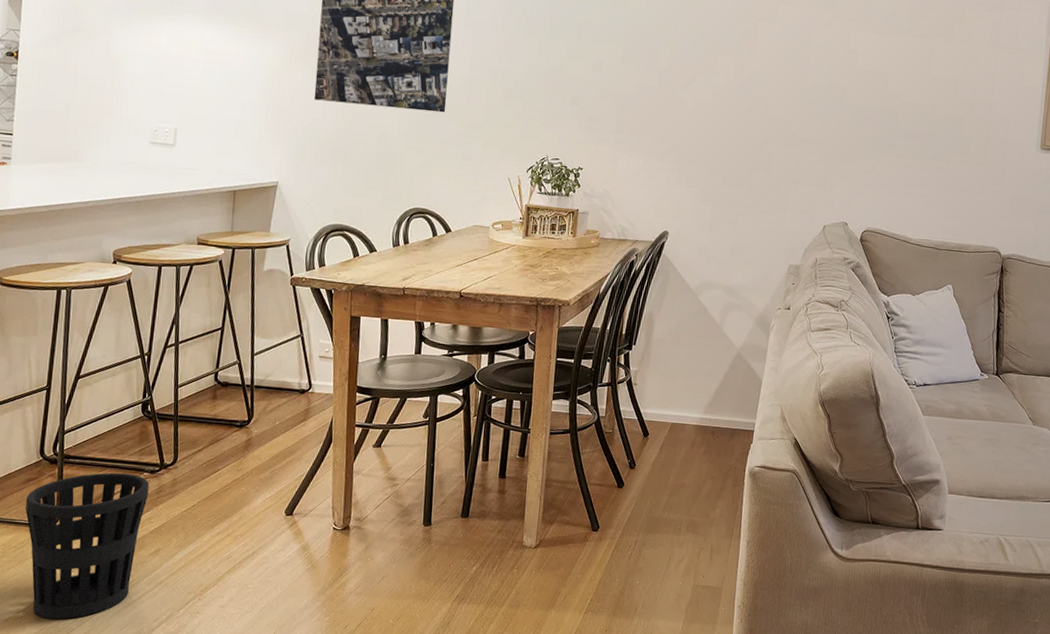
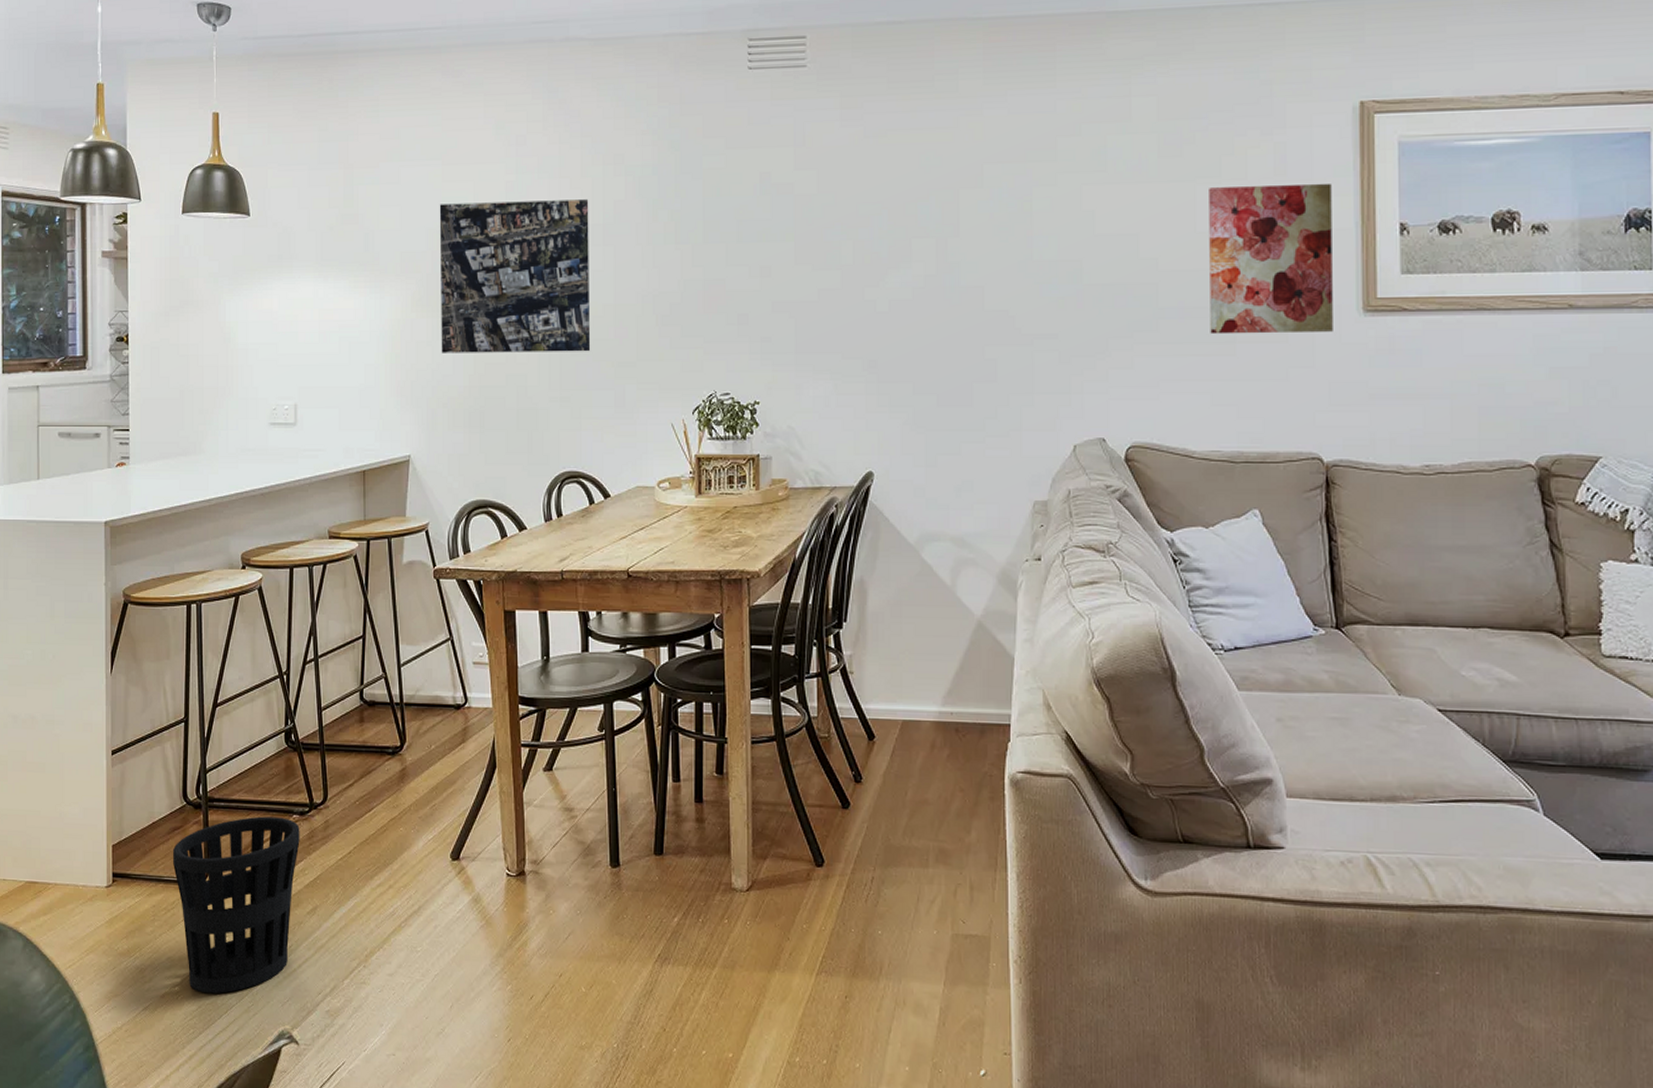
wall art: none [932,45,1029,161] -> present [1209,184,1333,335]

